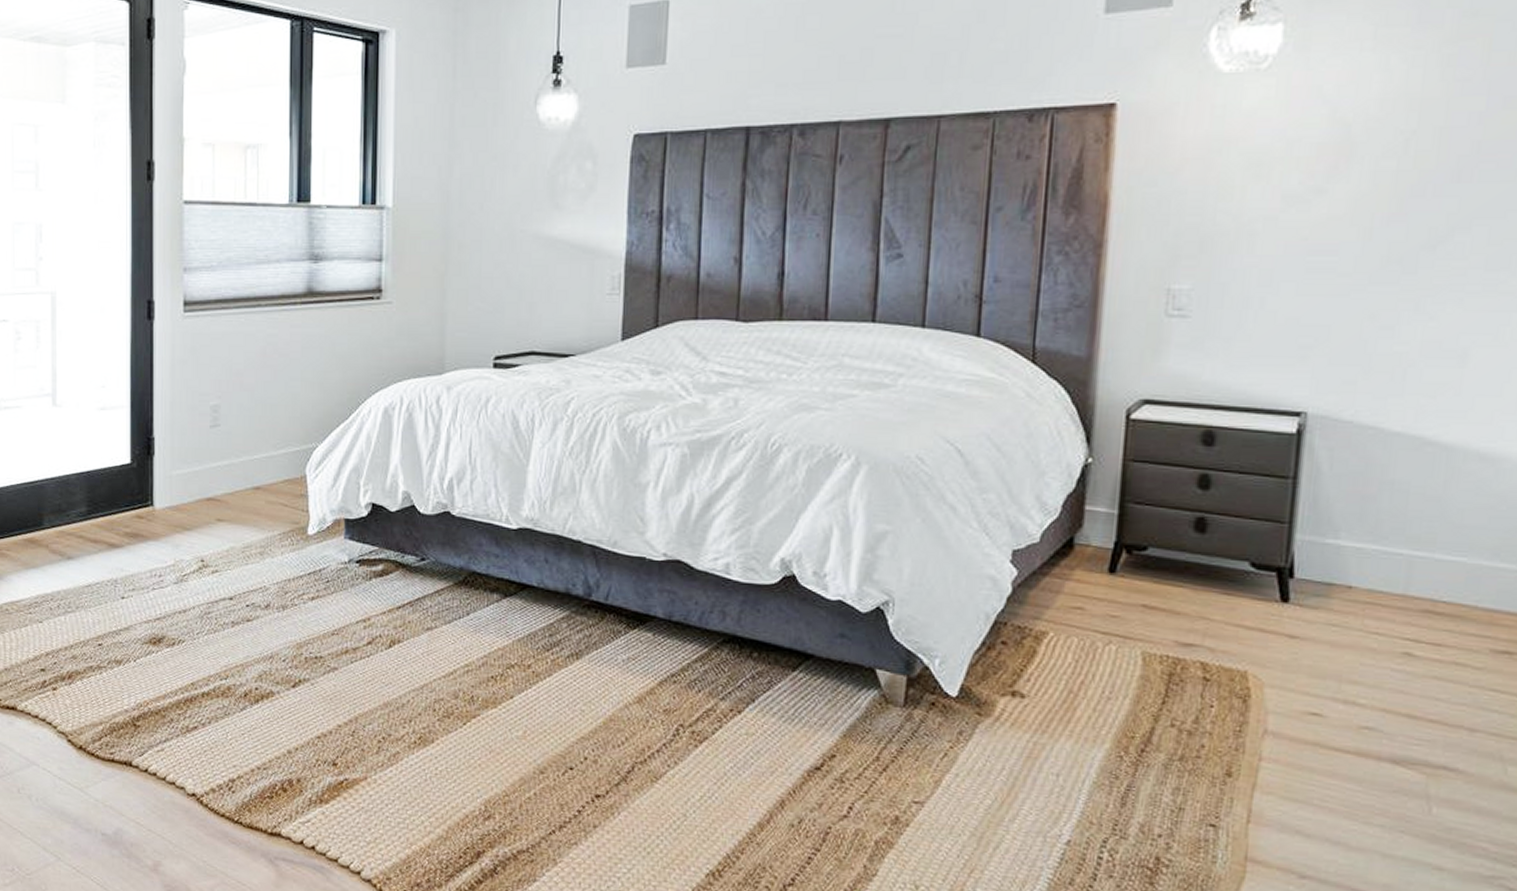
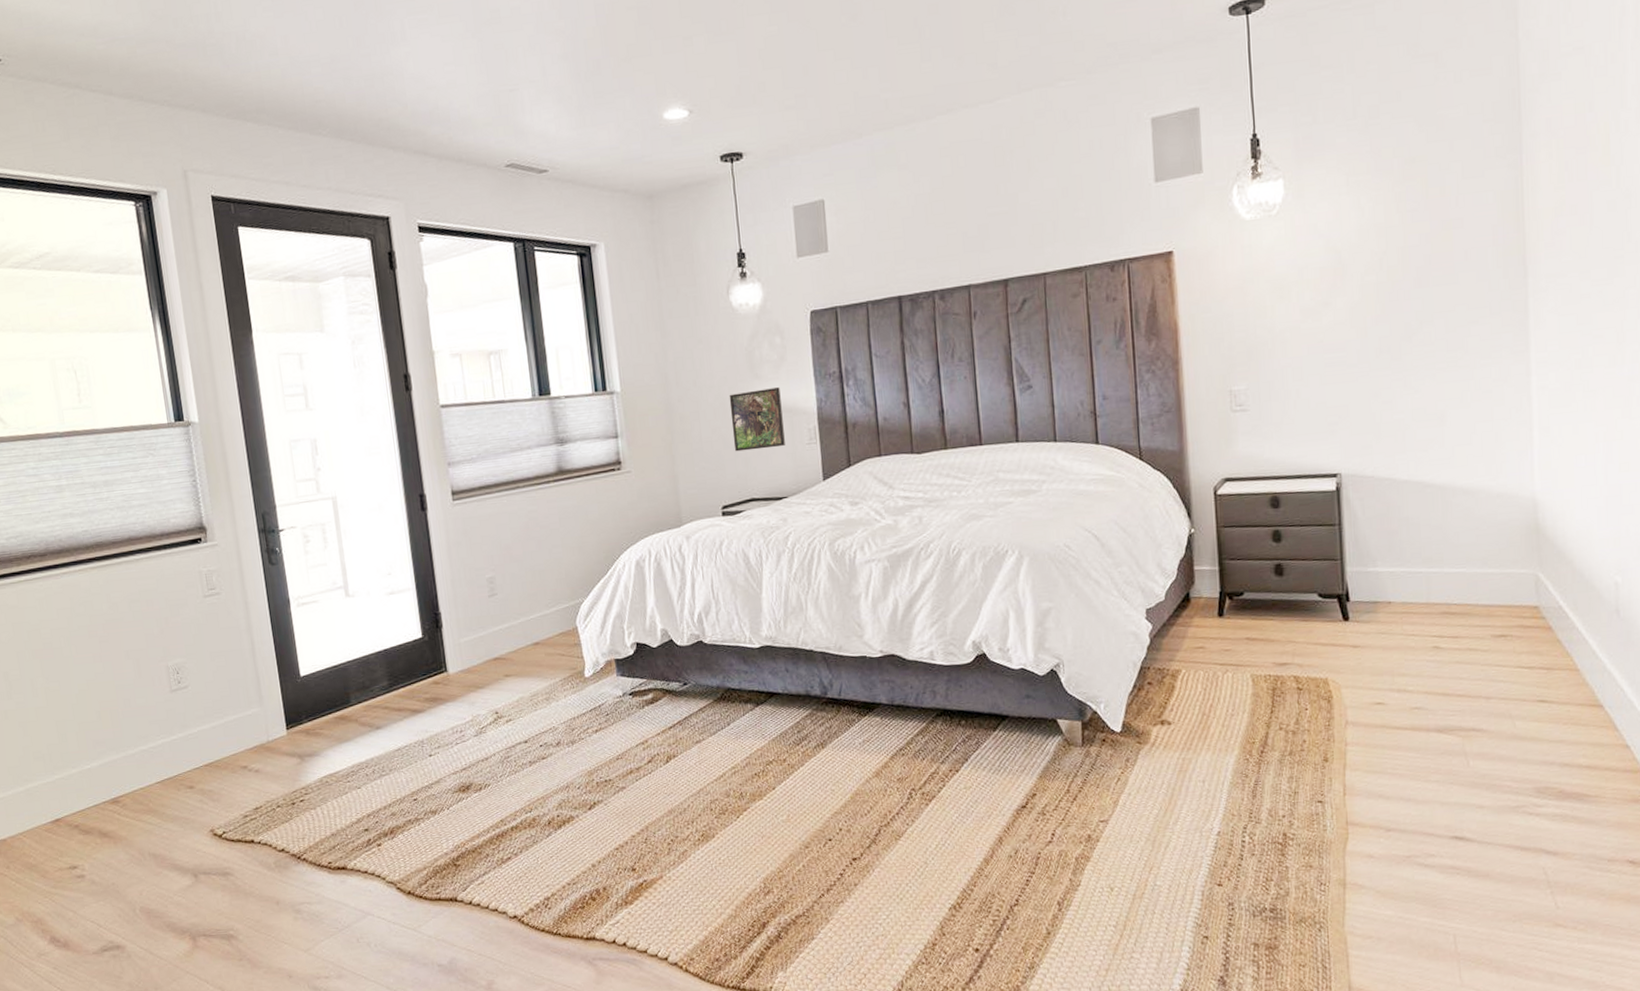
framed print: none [518,222,583,294] -> present [729,387,785,452]

